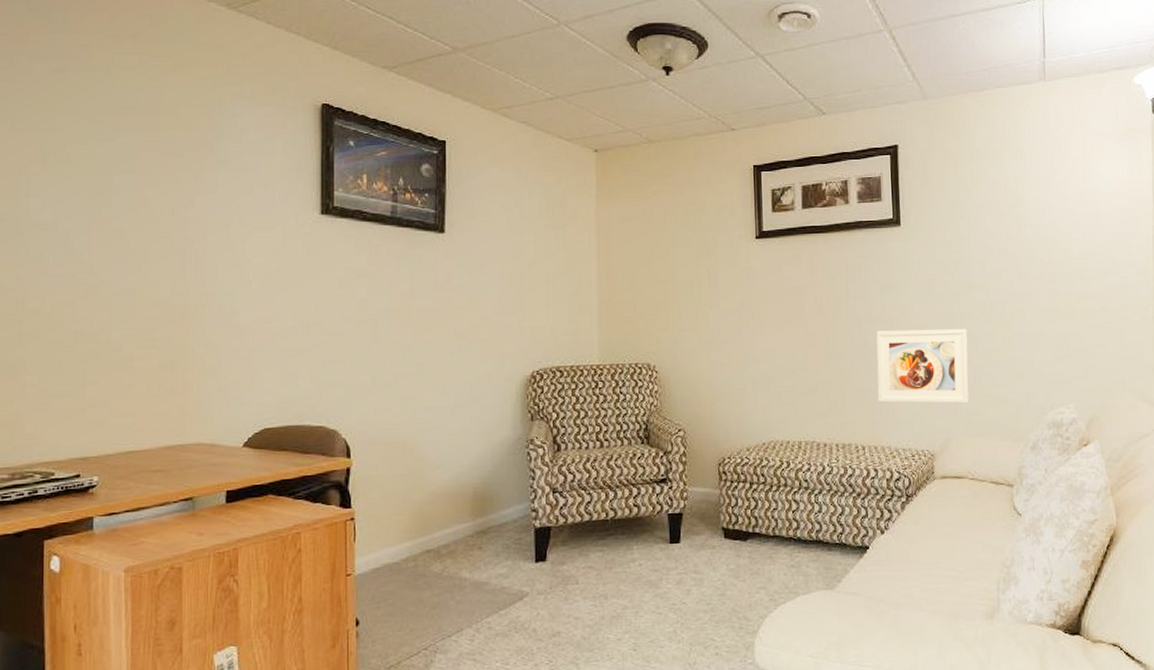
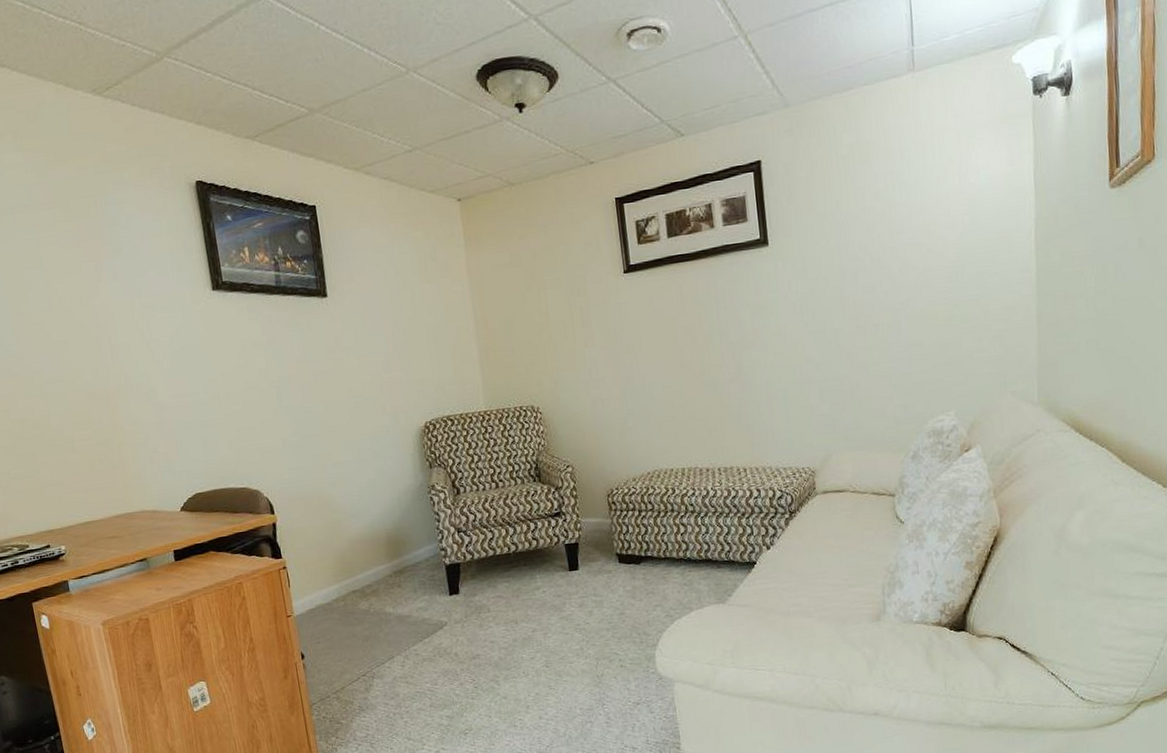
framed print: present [876,329,969,404] -> none [750,345,848,425]

